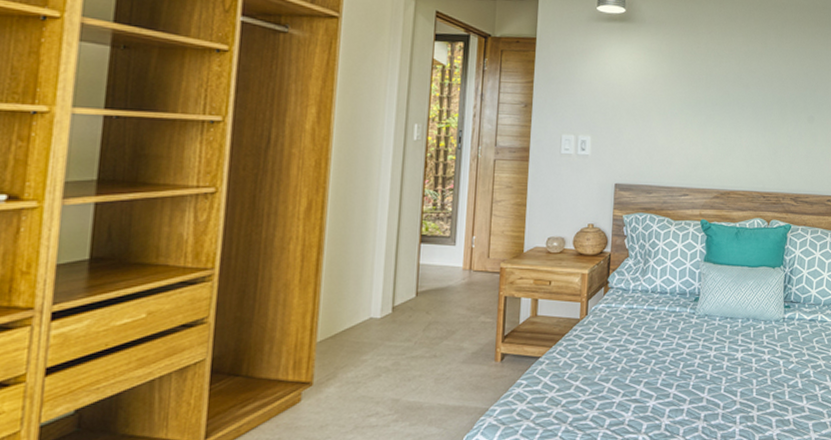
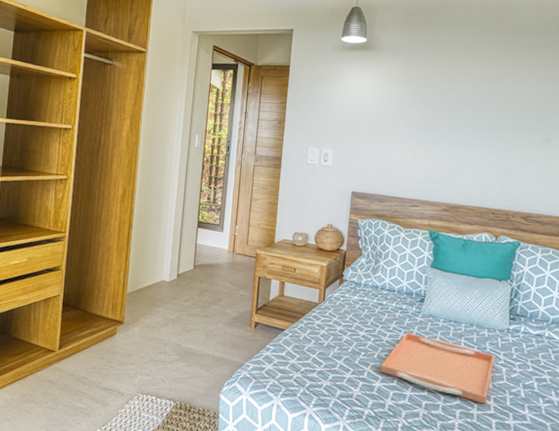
serving tray: none [655,338,772,404] -> present [381,332,495,405]

